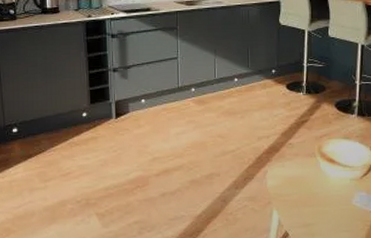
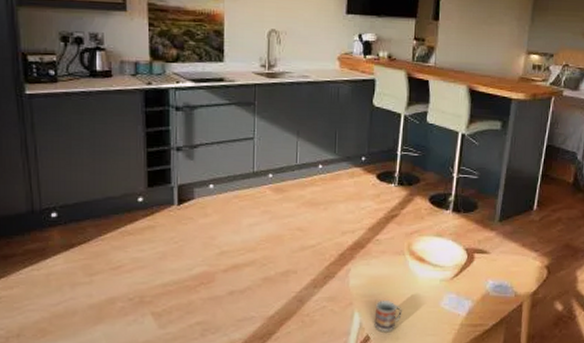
cup: none [291,198,317,228] -> present [374,299,402,331]

